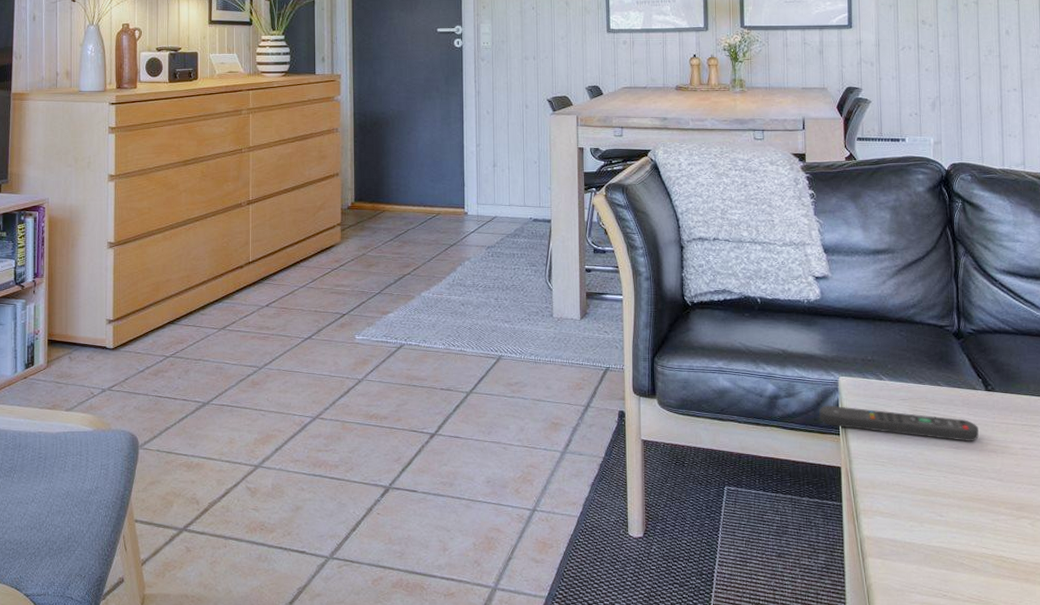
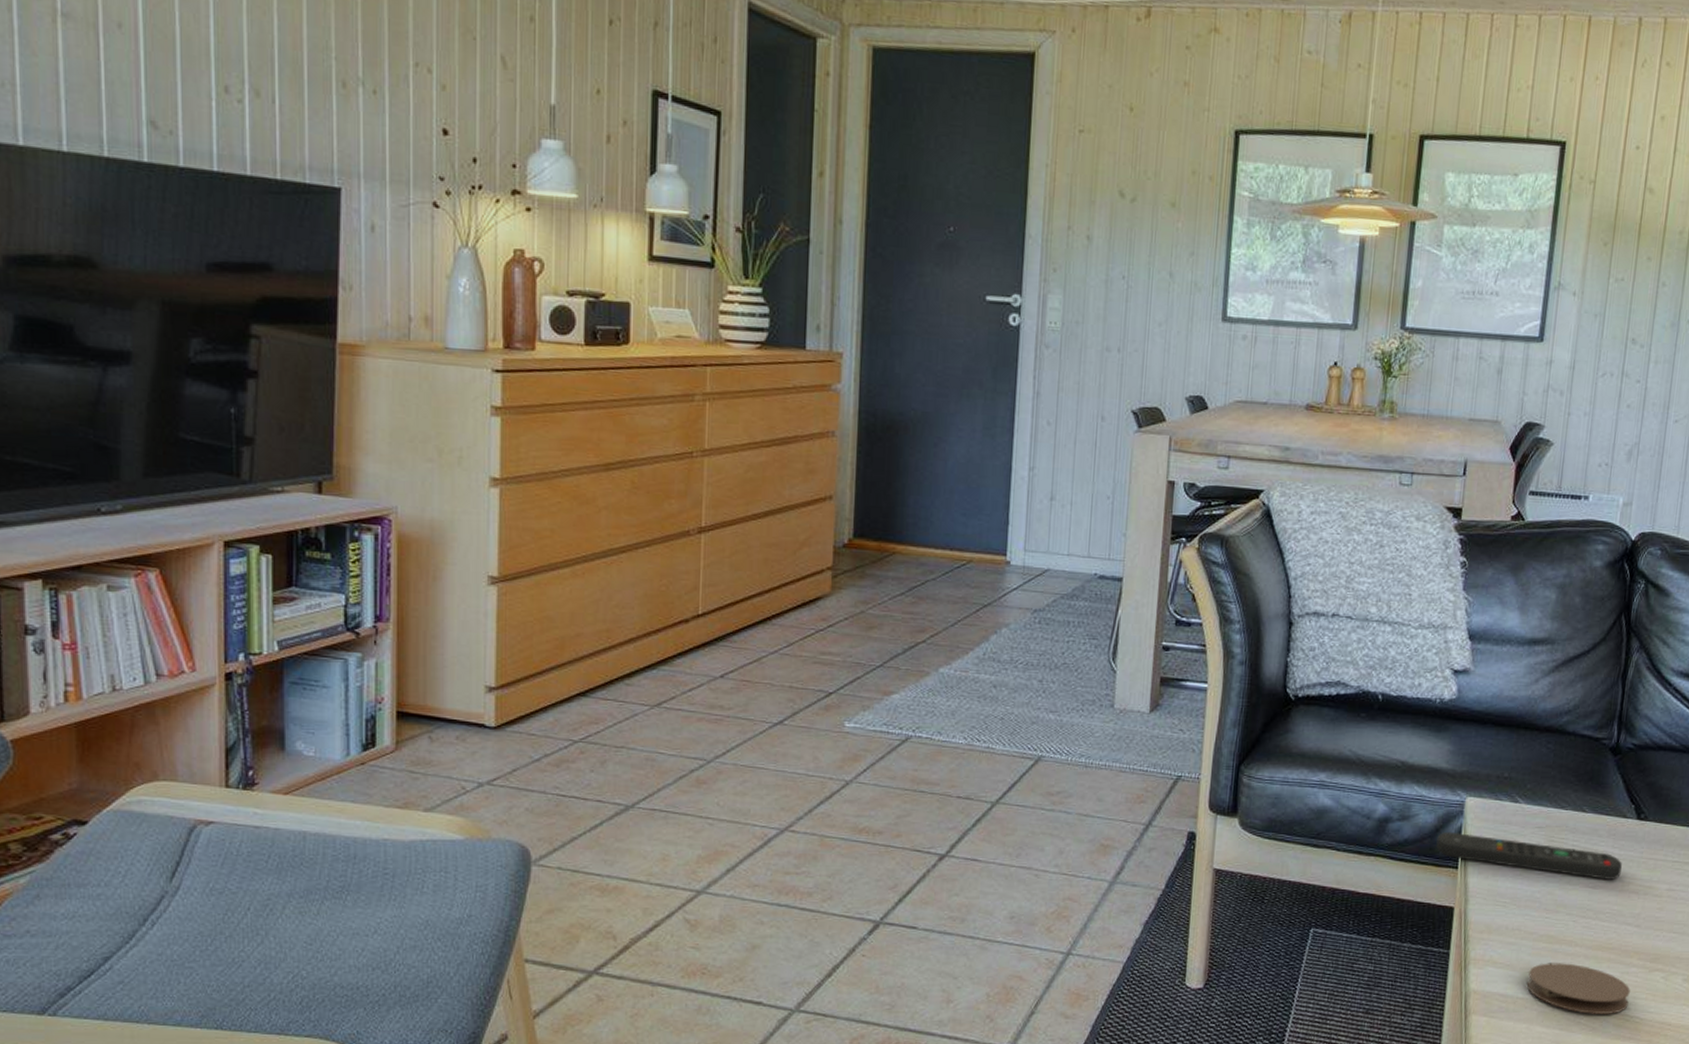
coaster: none [911,512,1003,557] -> present [1526,963,1630,1015]

